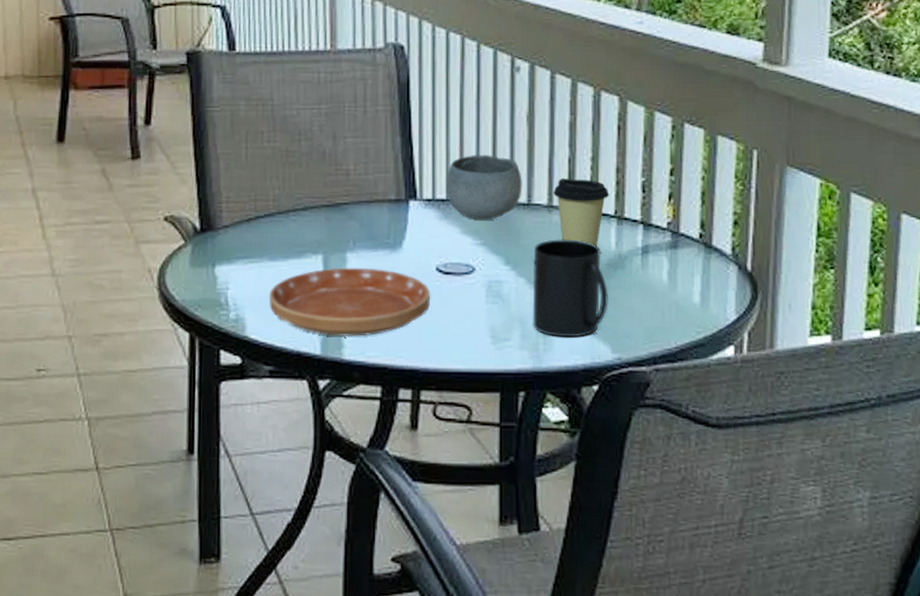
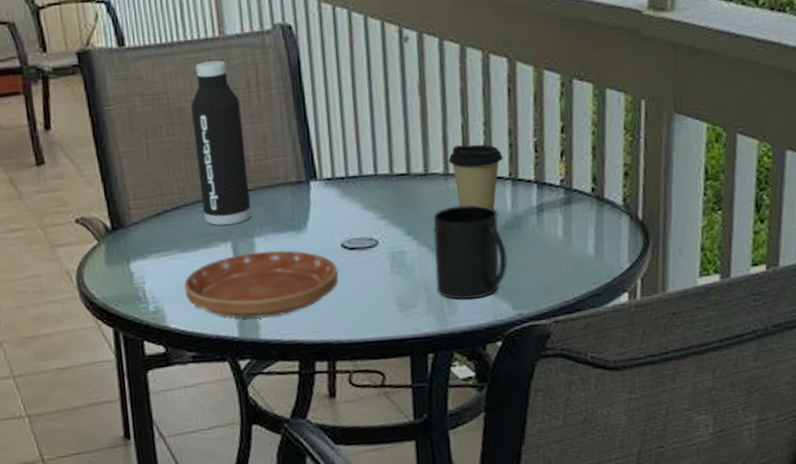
water bottle: none [295,73,347,238] -> present [191,60,252,226]
bowl: present [447,154,522,220] -> none [344,129,419,194]

